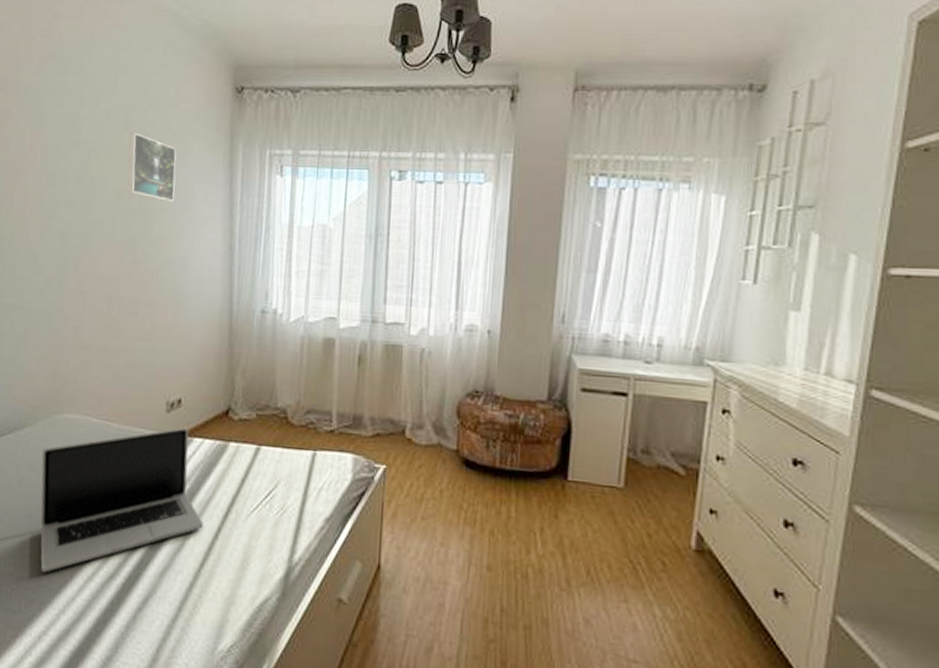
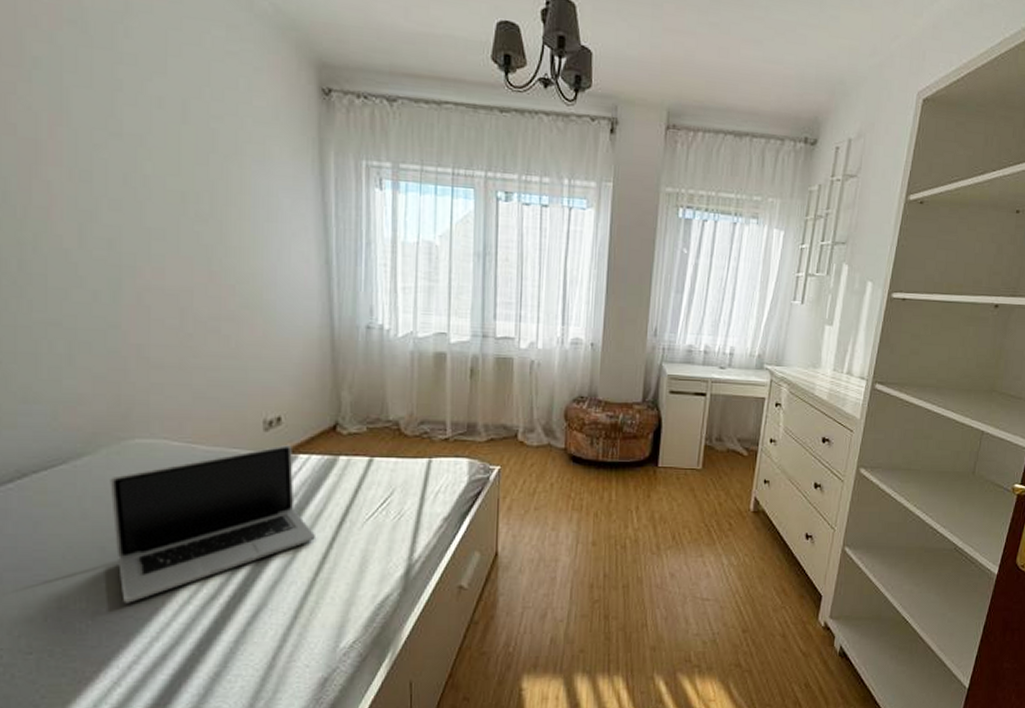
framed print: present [127,132,177,202] -> none [188,127,256,211]

